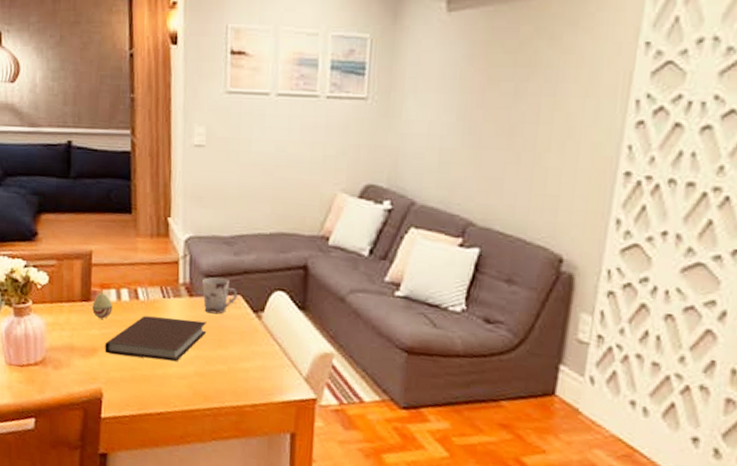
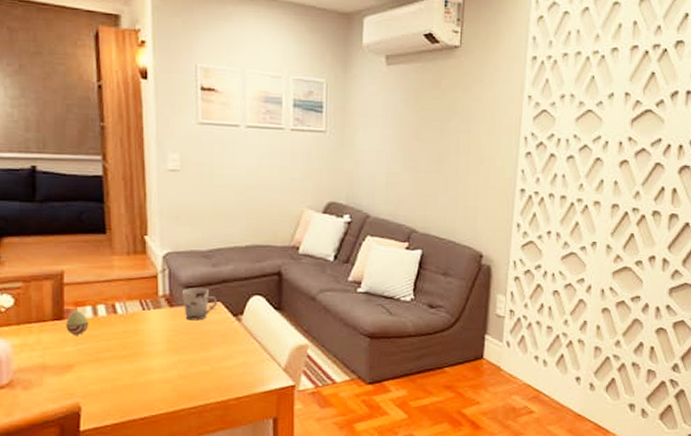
notebook: present [105,316,207,362] -> none [81,328,189,369]

